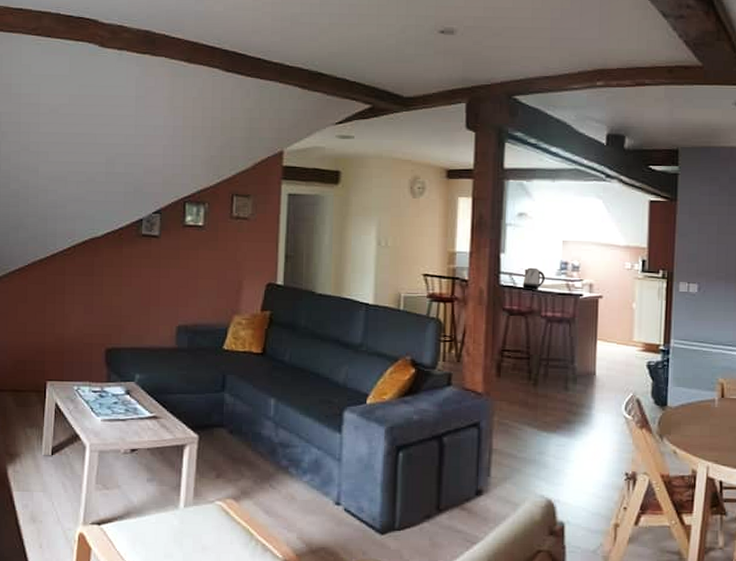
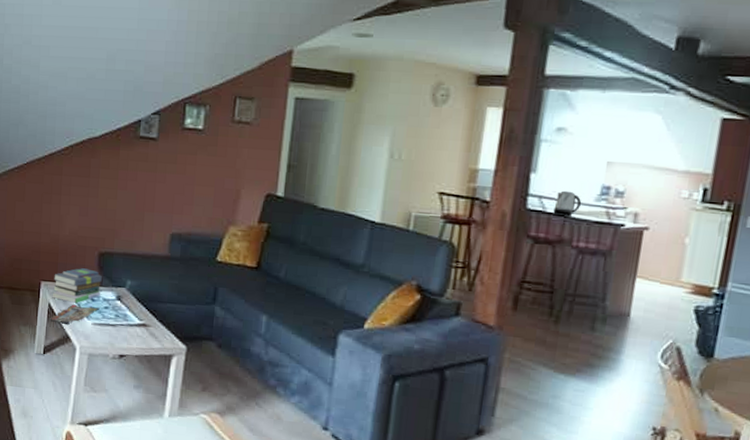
magazine: none [57,402,109,423] -> present [50,304,100,324]
books: none [59,365,110,402] -> present [52,268,102,304]

